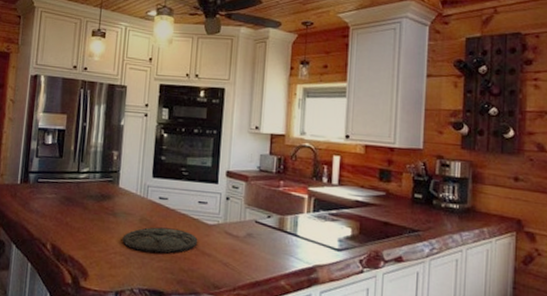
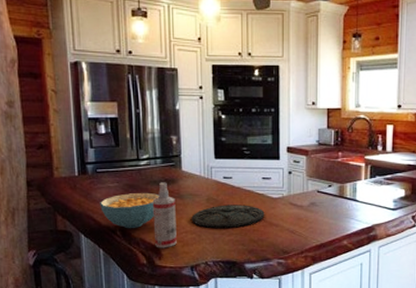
cereal bowl: none [35,206,94,244] -> present [100,192,160,229]
spray bottle: none [83,197,109,269] -> present [152,182,177,248]

